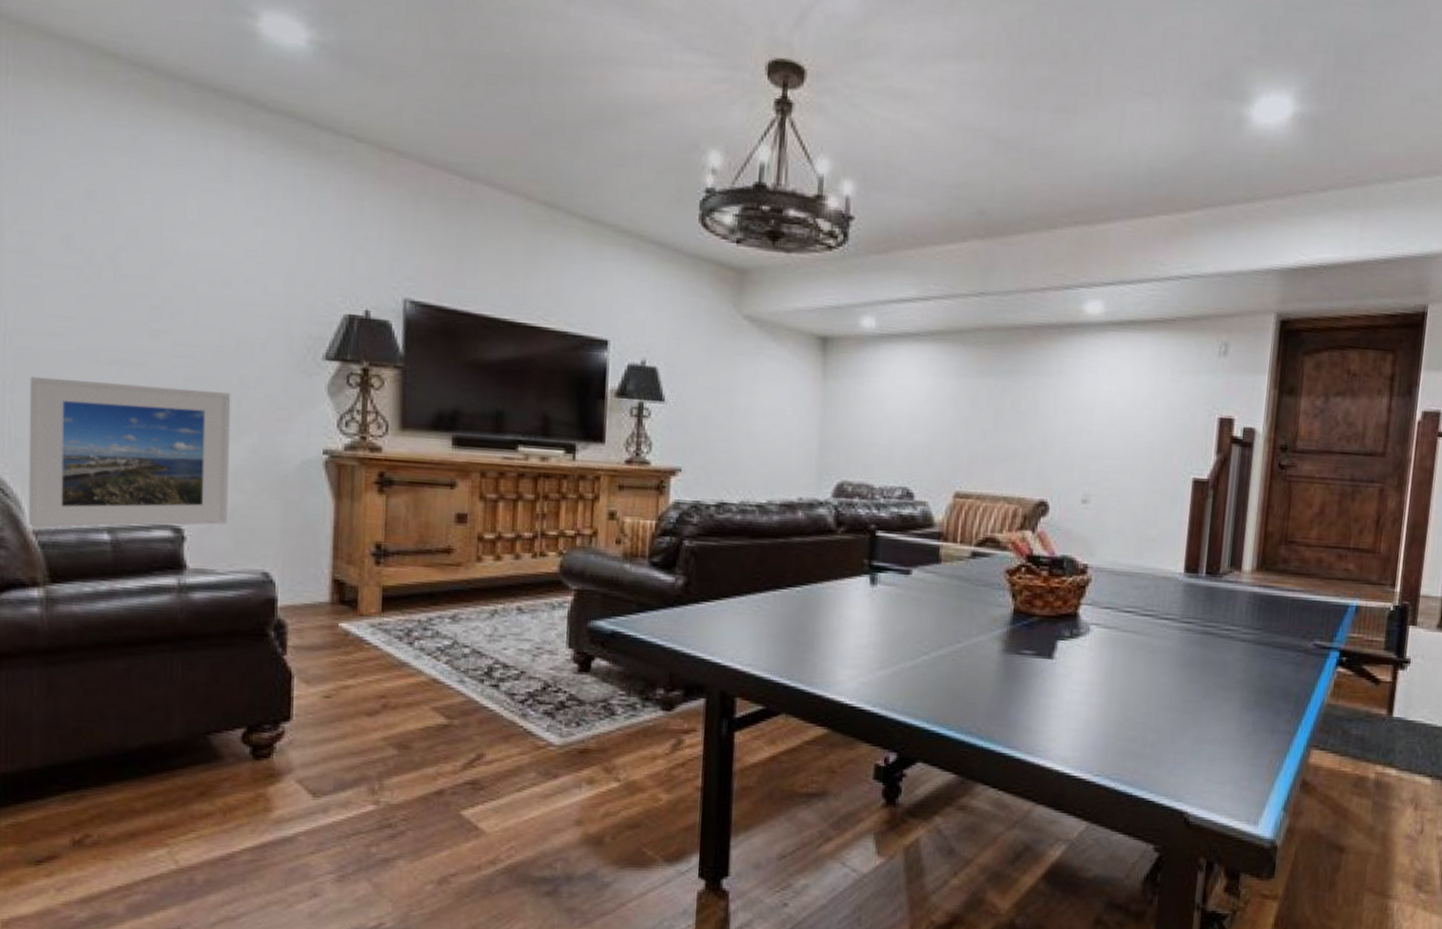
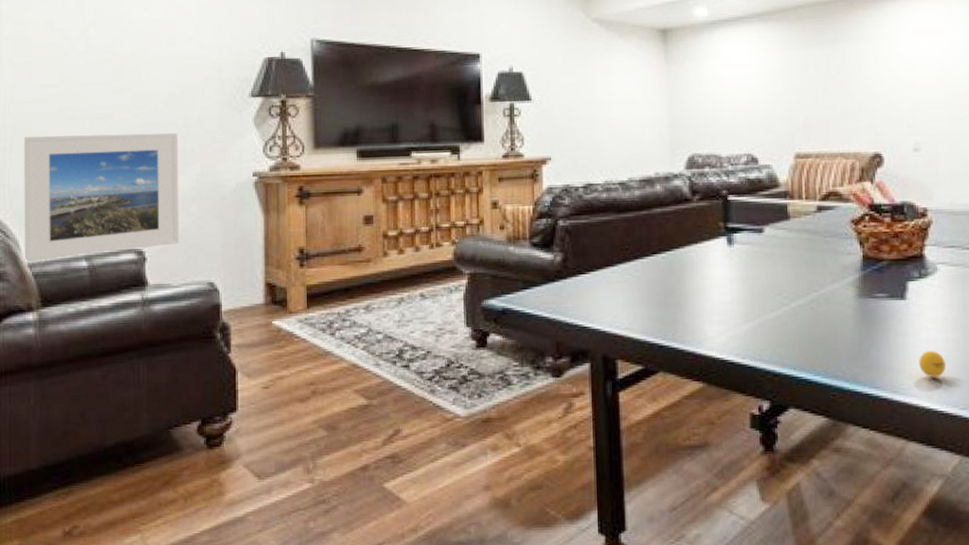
ping-pong ball: none [1058,713,1086,741] -> present [919,350,947,377]

